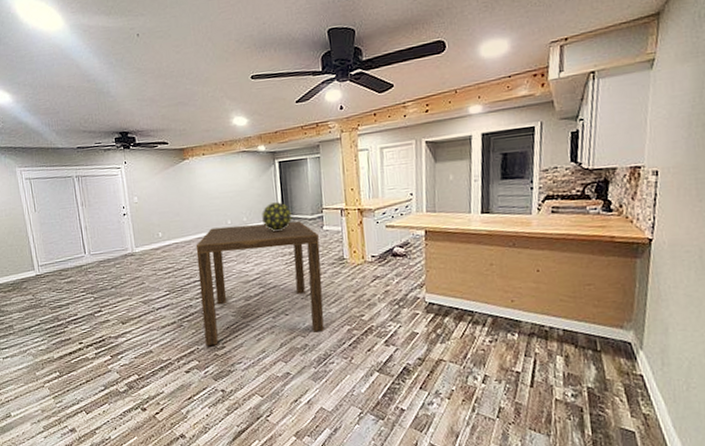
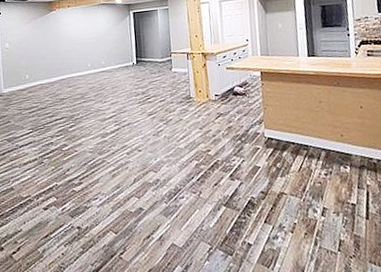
dining table: present [195,221,324,346] -> none [58,63,174,182]
decorative sphere: present [262,202,292,232] -> none [118,47,144,74]

